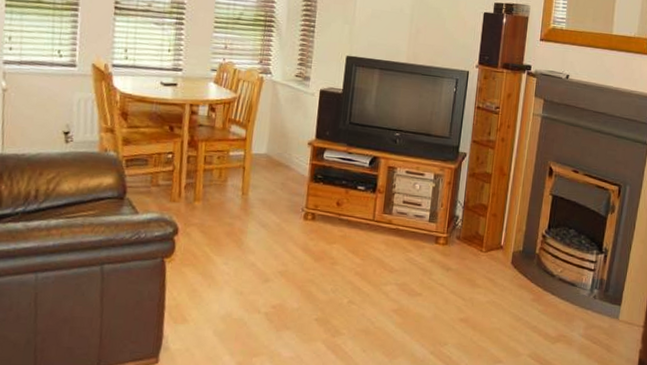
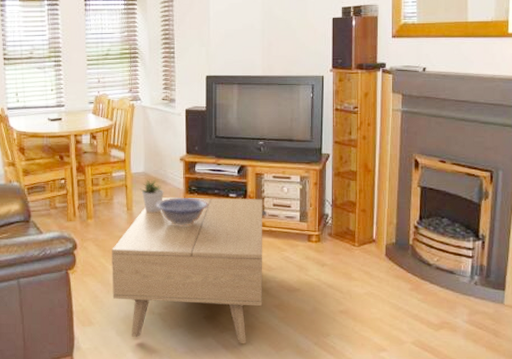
coffee table: none [214,184,396,351] -> present [112,197,267,344]
potted plant: none [259,162,287,200] -> present [140,180,164,213]
decorative bowl: none [276,185,334,218] -> present [156,198,208,227]

